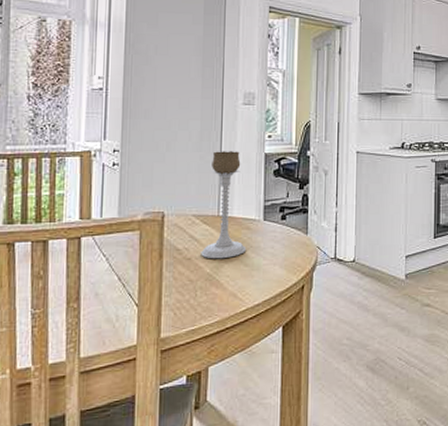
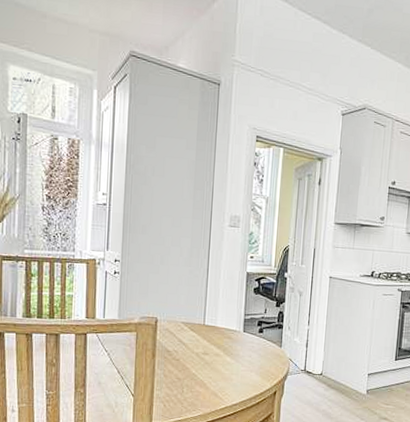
candle holder: present [201,151,247,259] -> none [188,267,228,363]

